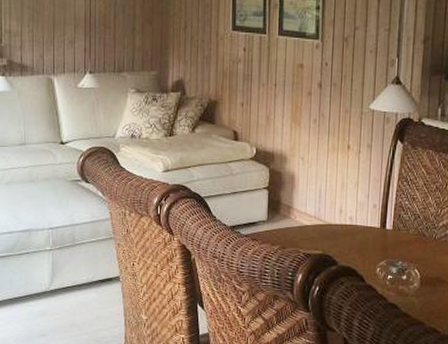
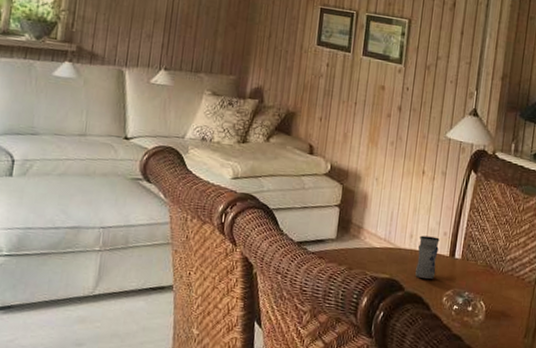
jar: none [346,210,370,251] -> present [414,235,440,279]

